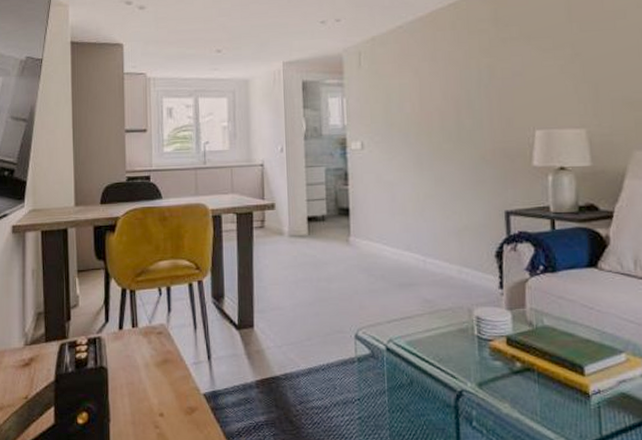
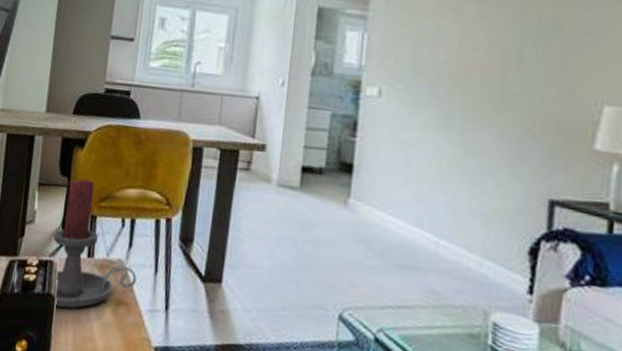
candle holder: none [98,260,179,377] -> present [53,179,137,309]

